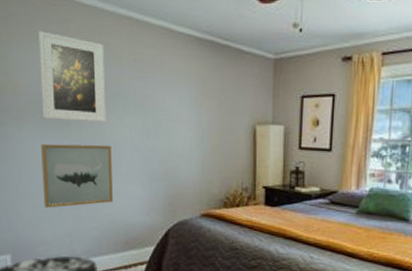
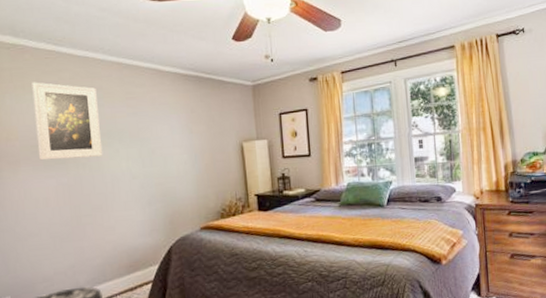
wall art: present [41,143,113,208] -> none [38,176,114,245]

